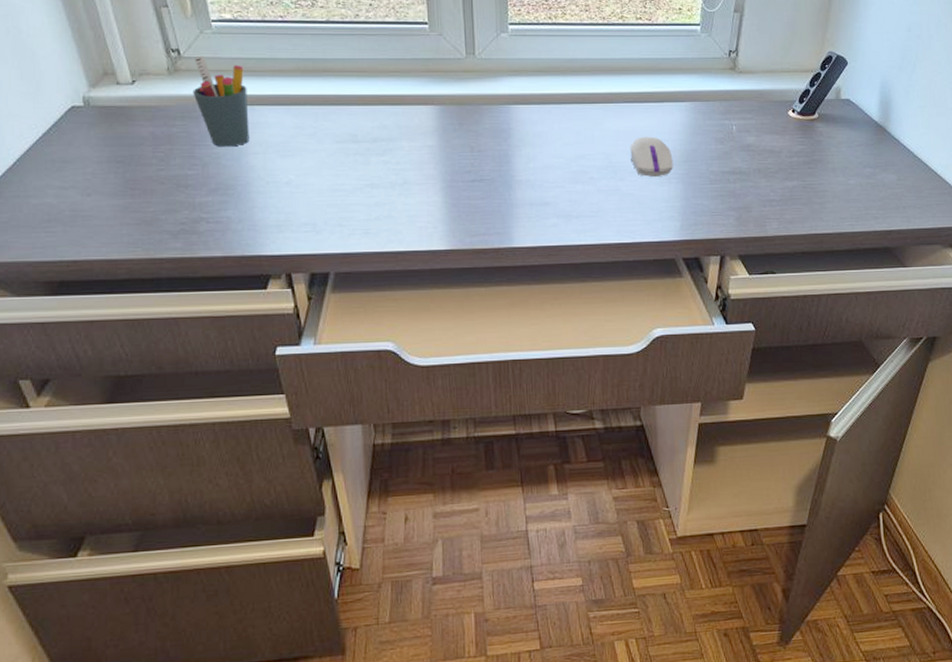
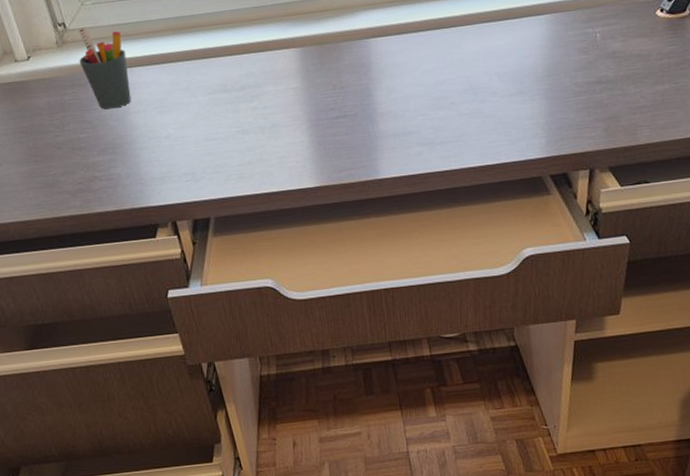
computer mouse: present [630,136,673,178] -> none [490,54,536,96]

